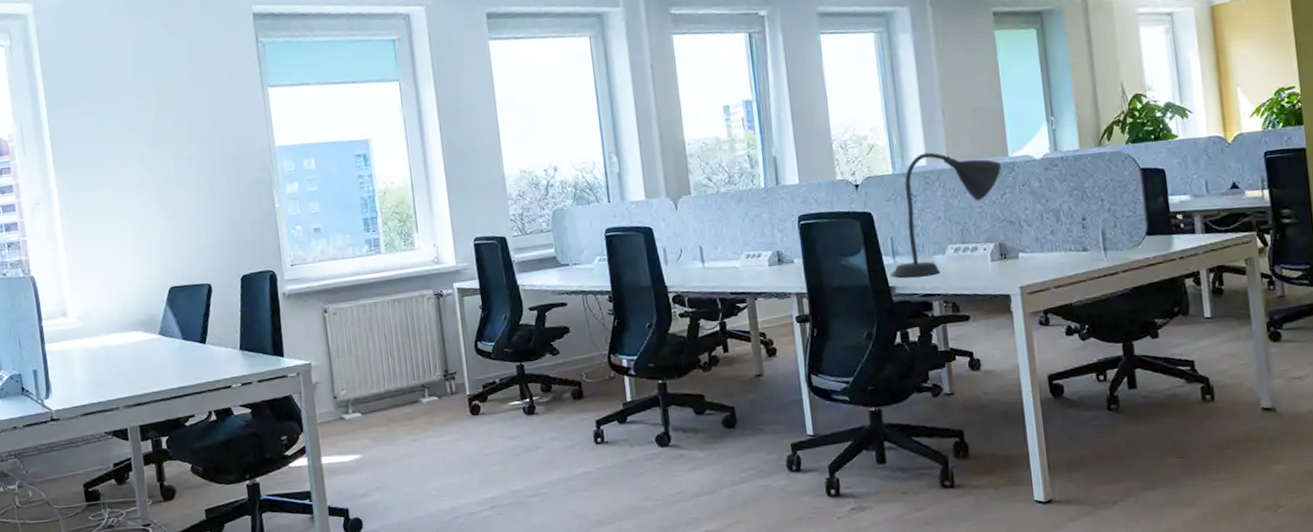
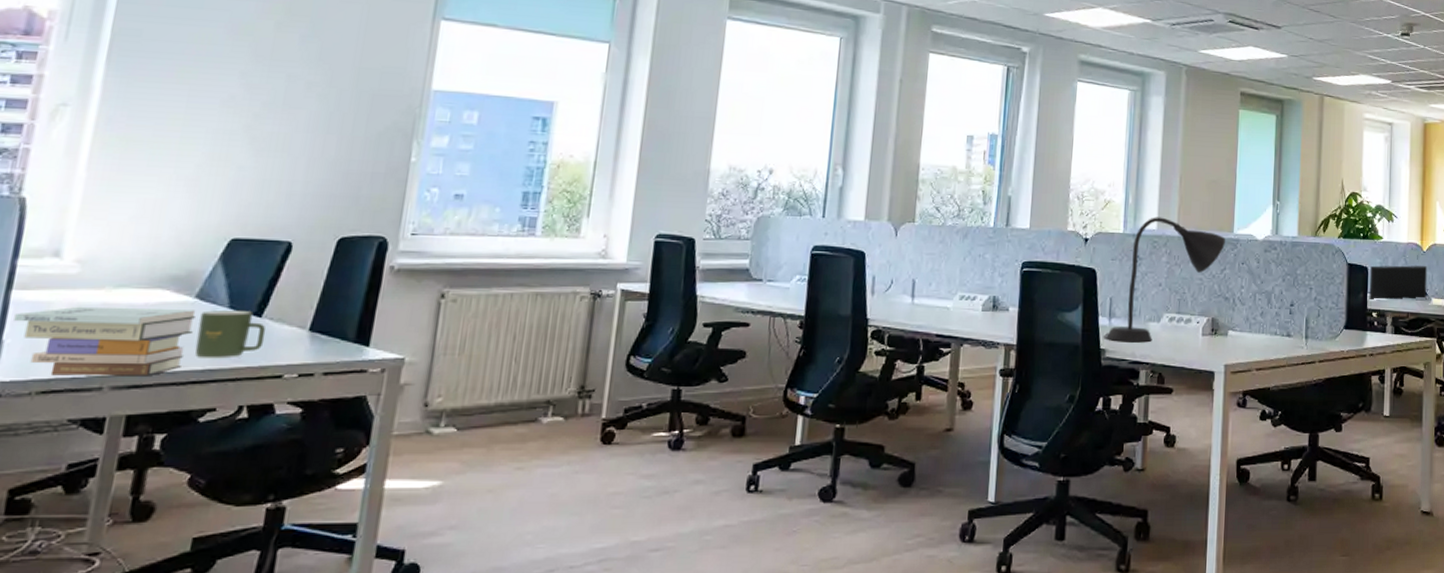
books: none [52,344,164,402] -> present [13,307,196,377]
mug: none [166,340,212,380] -> present [195,310,266,360]
monitor: none [1168,158,1239,227] -> present [1369,265,1427,327]

